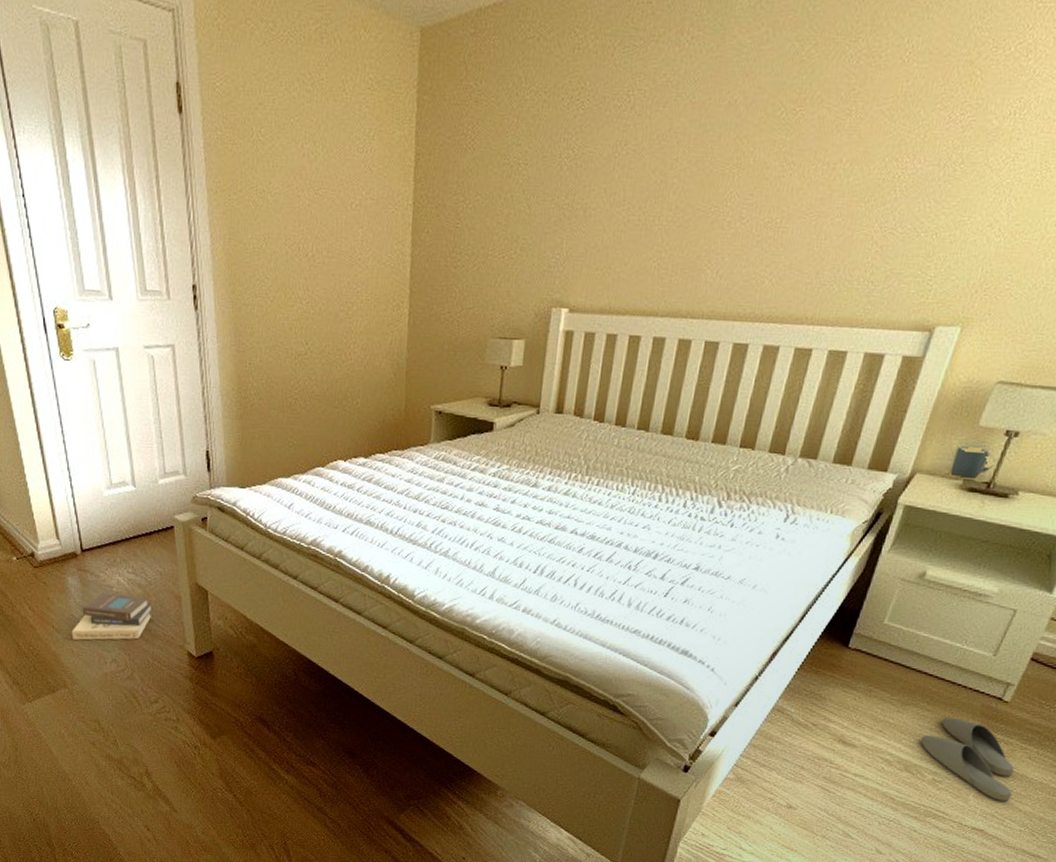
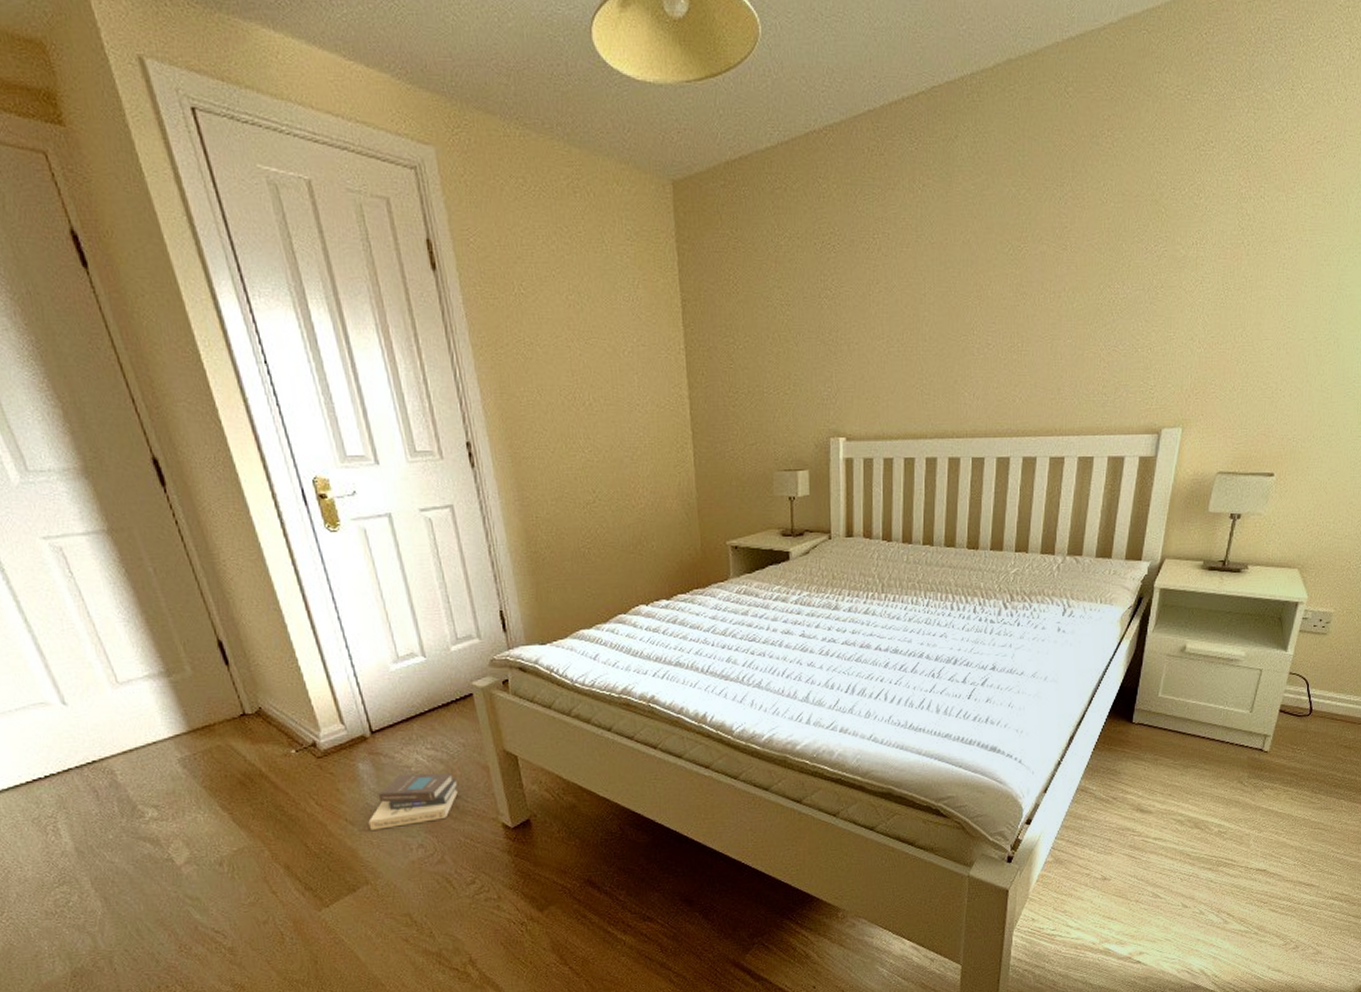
slippers: present [920,716,1015,802] -> none [1203,772,1283,841]
mug: present [951,447,992,480] -> none [1193,532,1224,560]

